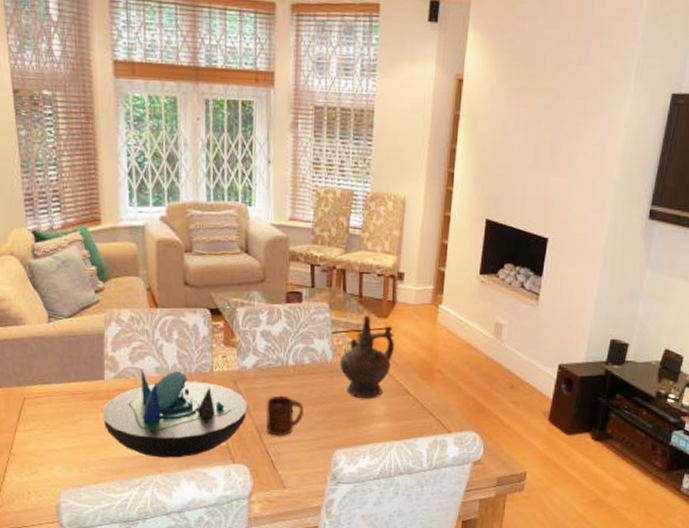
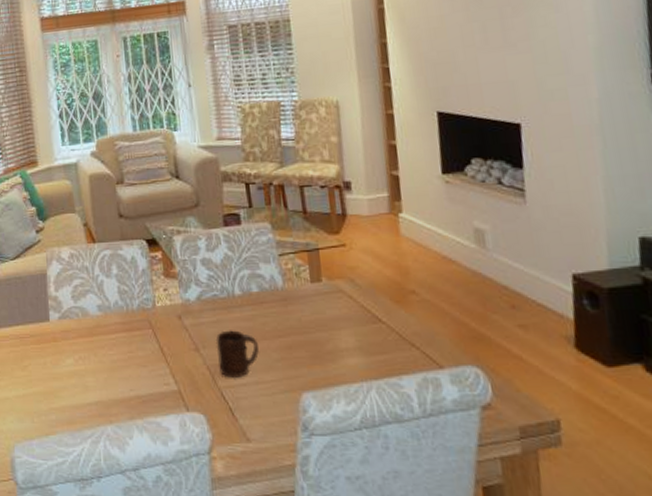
decorative bowl: present [102,368,247,458] -> none [49,306,196,406]
ceremonial vessel: present [340,316,395,399] -> none [291,233,354,330]

